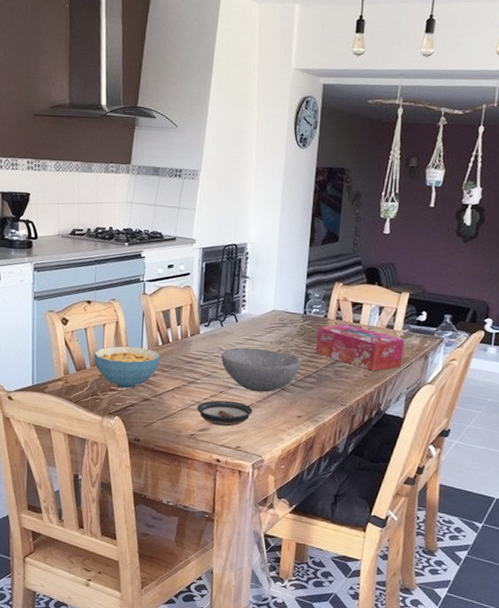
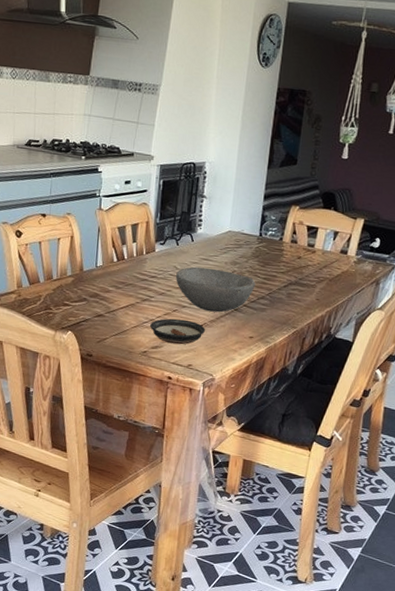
cereal bowl: present [93,346,160,388] -> none [47,261,115,304]
tissue box: present [315,324,405,371] -> none [269,247,358,295]

